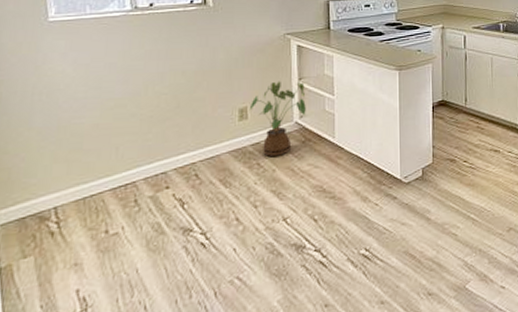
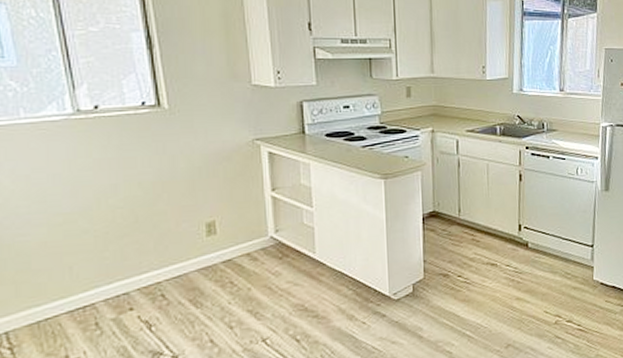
house plant: present [249,81,306,156] -> none [217,192,282,274]

